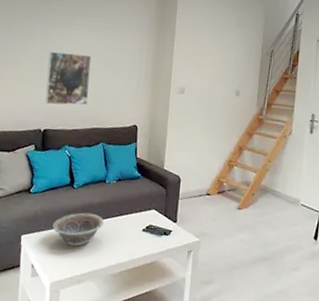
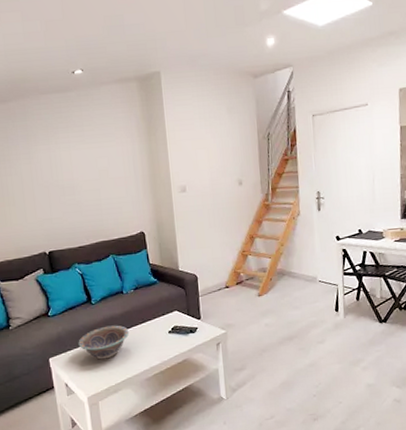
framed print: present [45,51,92,106] -> none [37,167,89,226]

